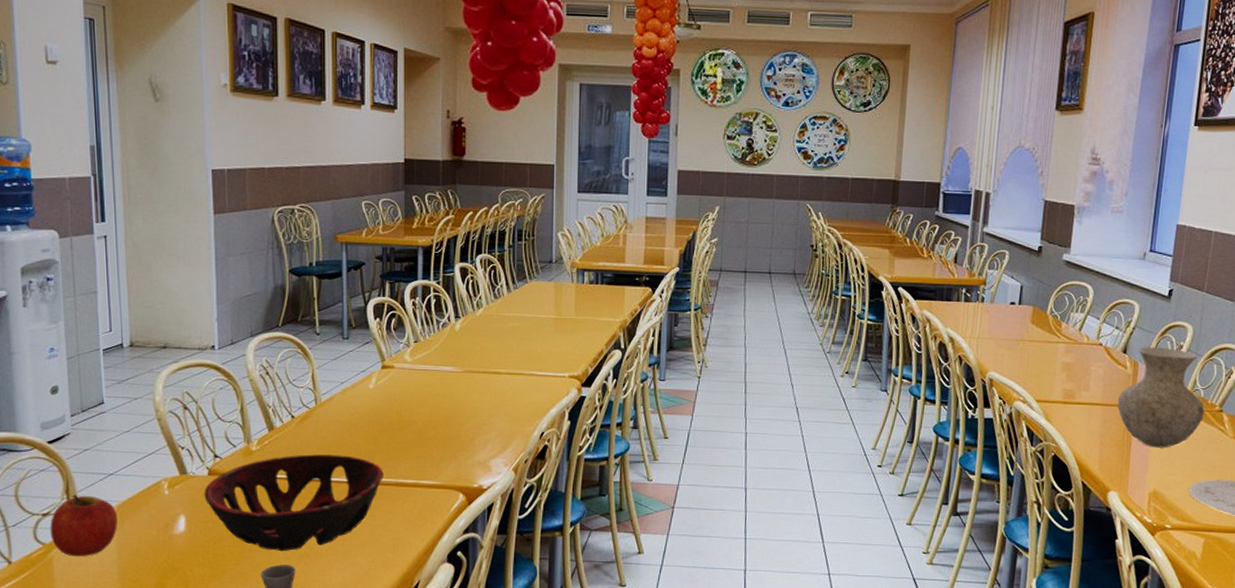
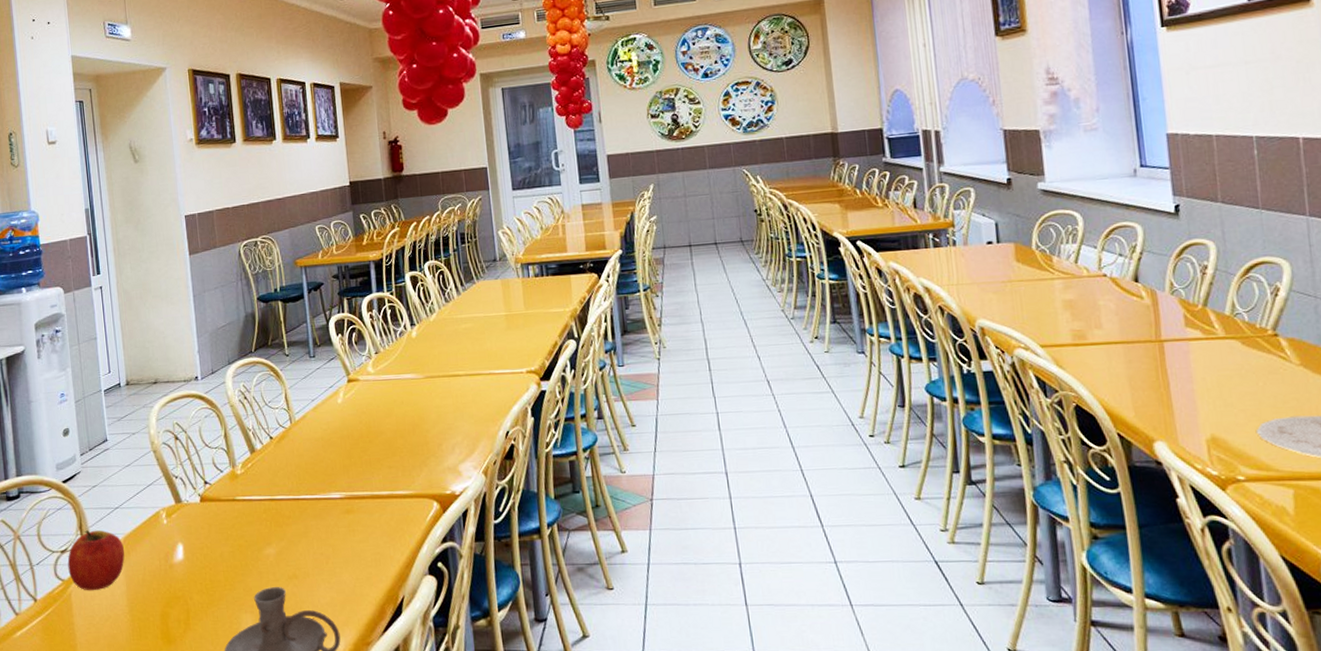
decorative bowl: present [204,454,384,552] -> none [197,471,360,574]
vase: present [1117,347,1205,448] -> none [1140,270,1255,386]

